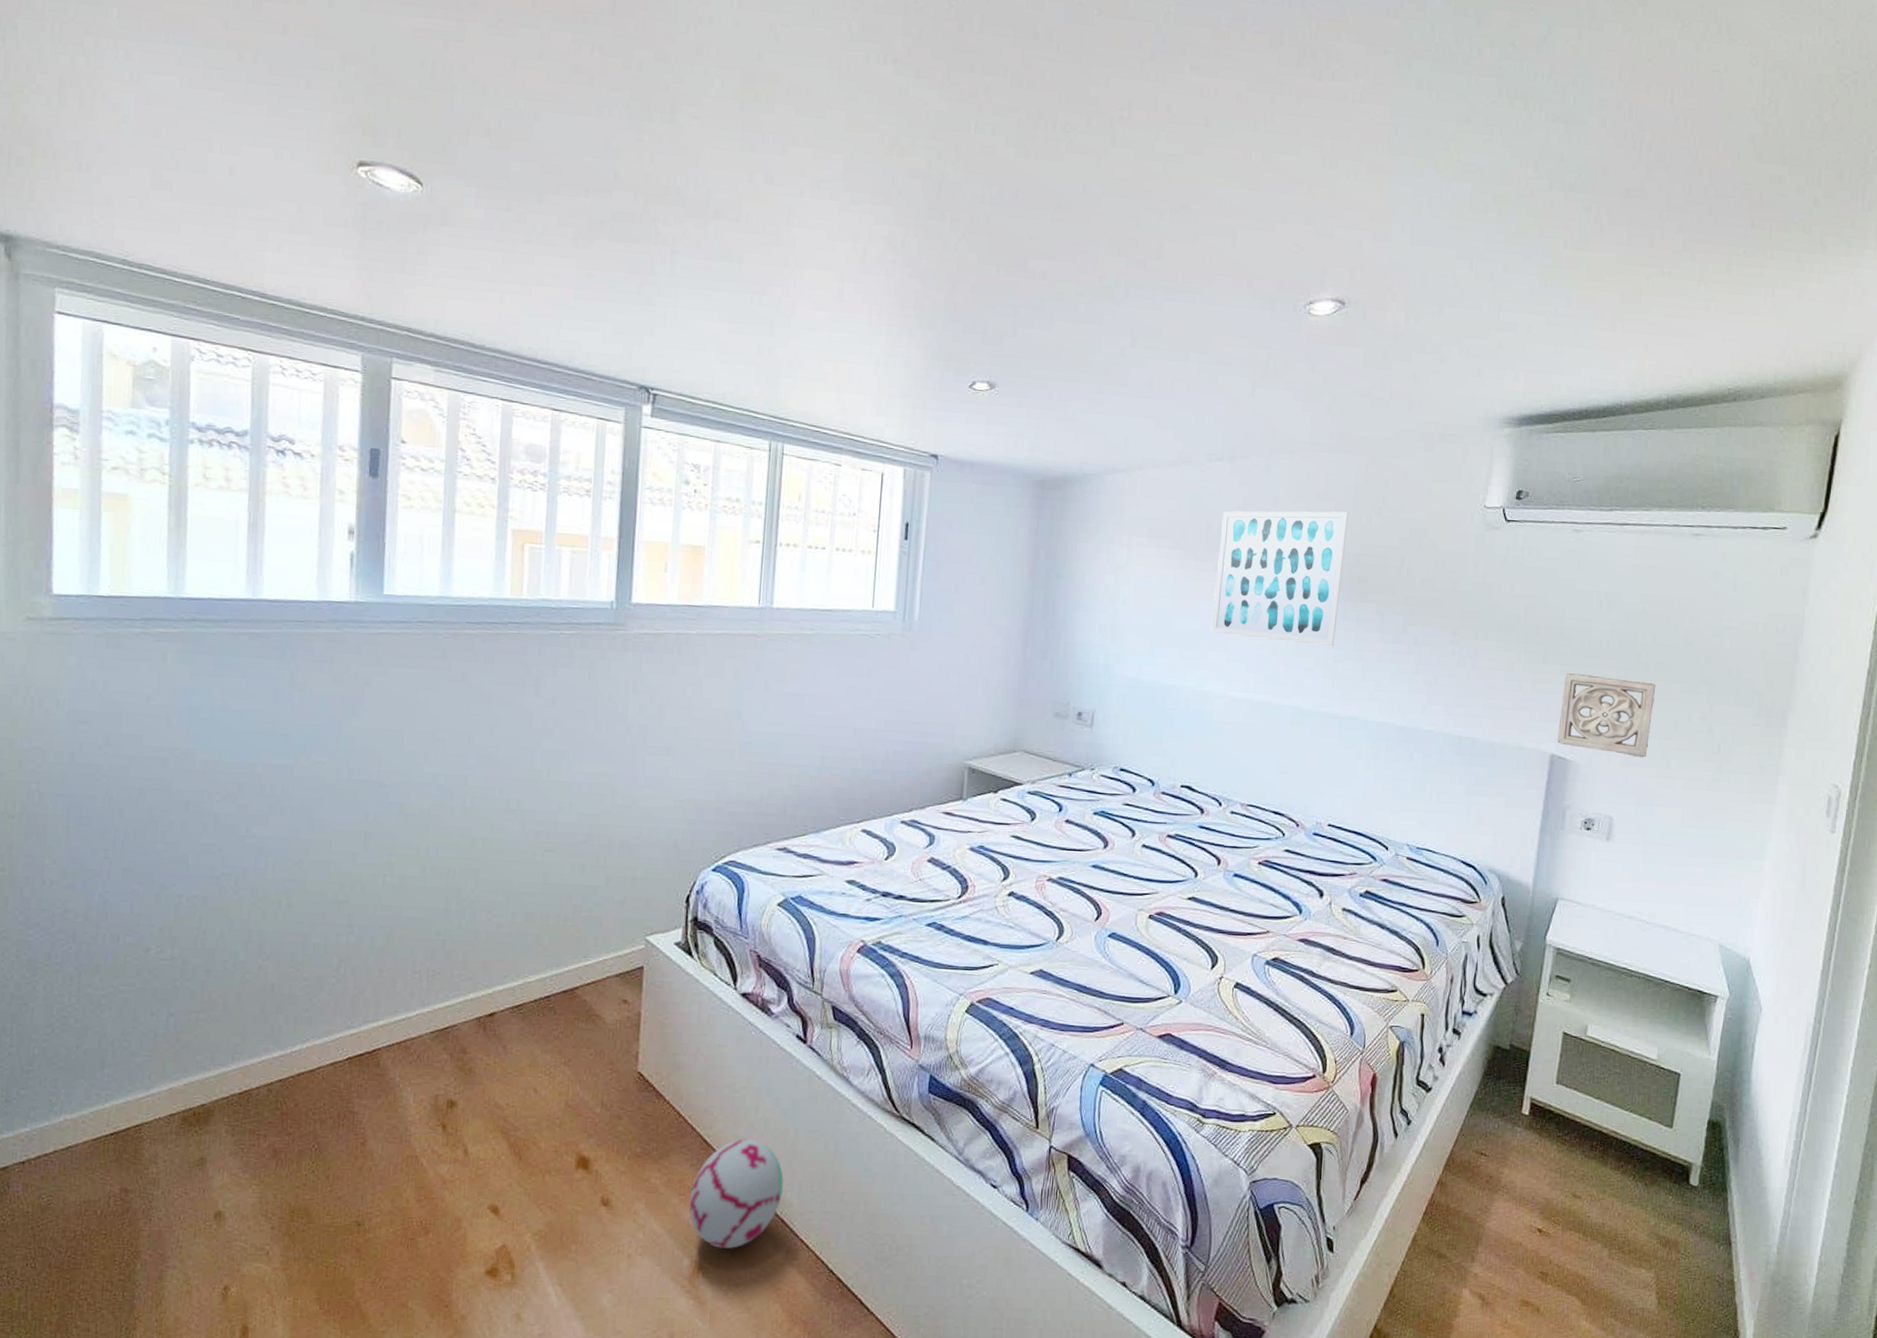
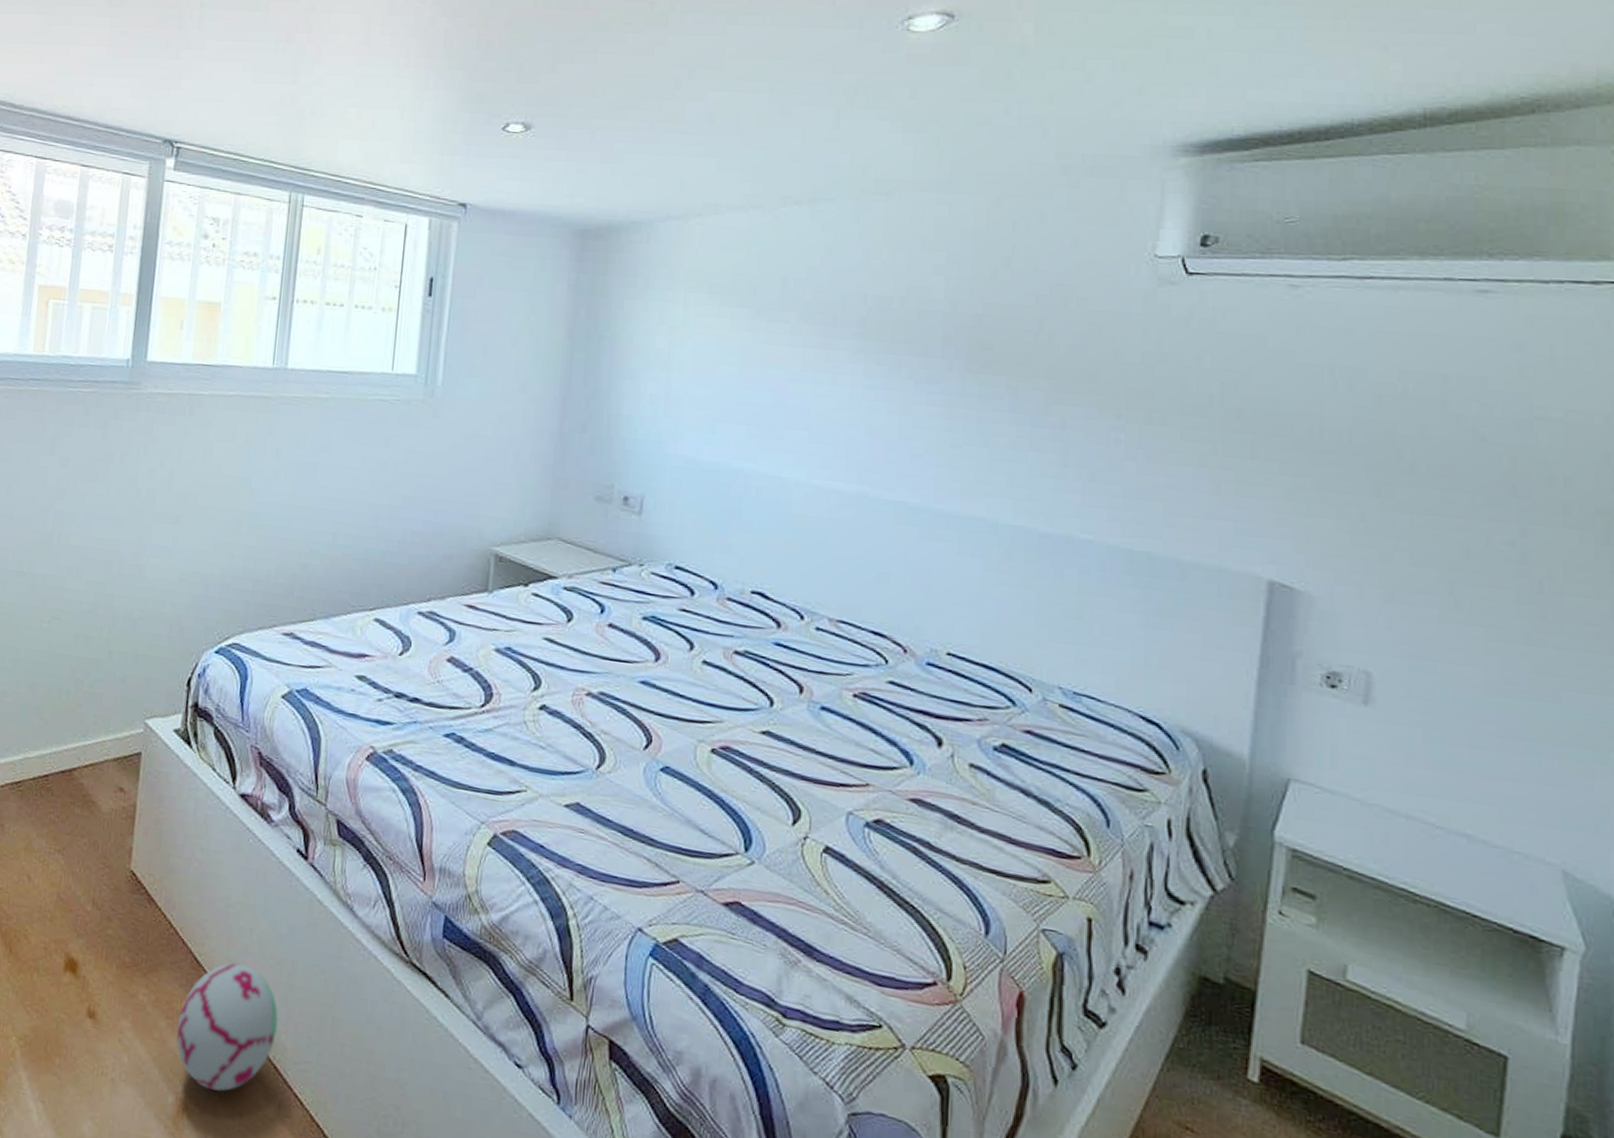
wall art: present [1211,511,1348,646] -> none [787,262,965,428]
wall ornament: present [1557,673,1657,758] -> none [1278,473,1431,594]

